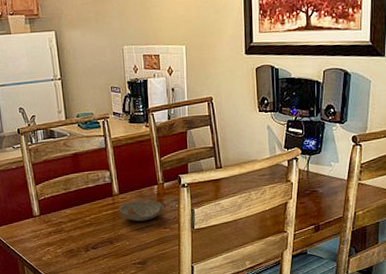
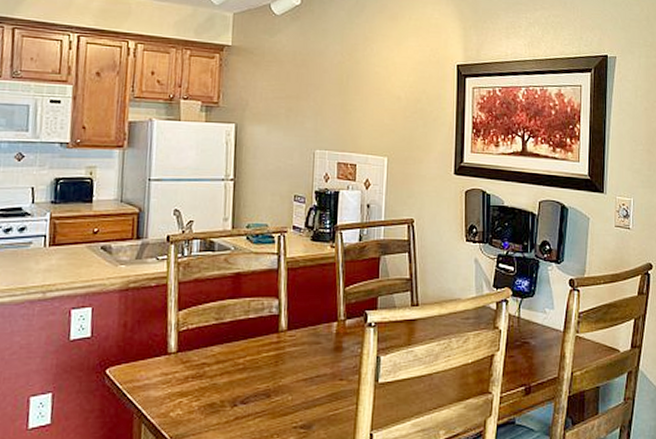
bowl: present [118,200,165,222] -> none [283,340,344,369]

